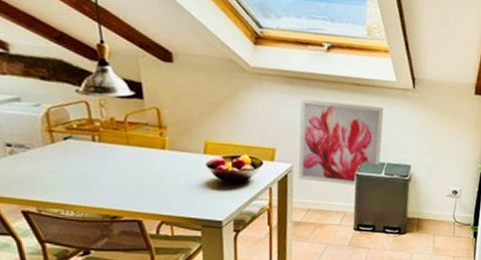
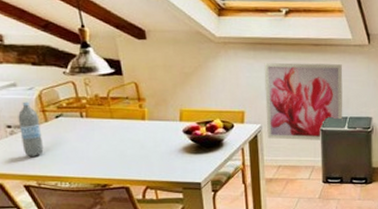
water bottle: none [20,119,48,180] -> present [18,101,44,156]

